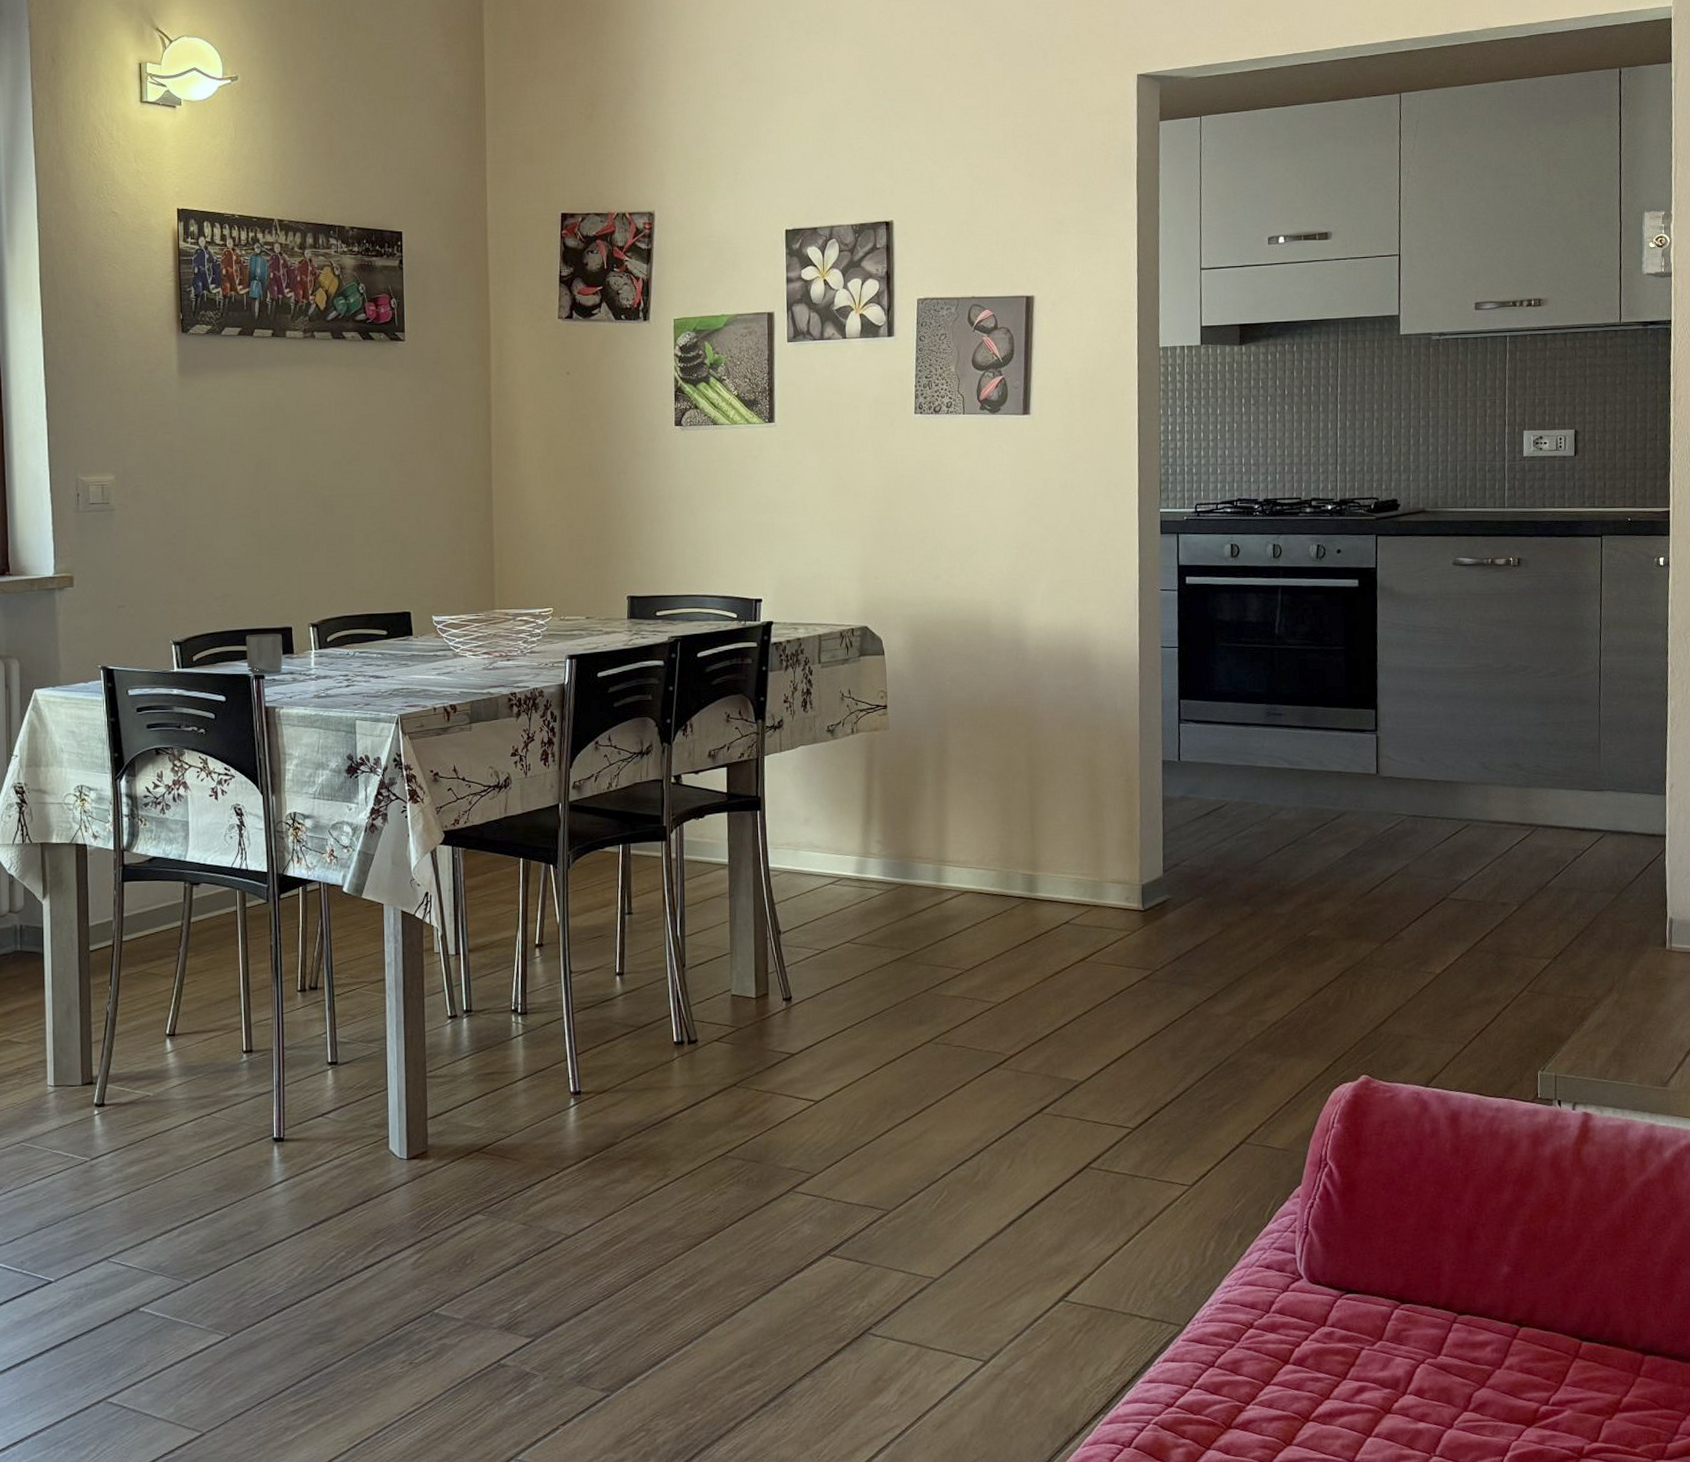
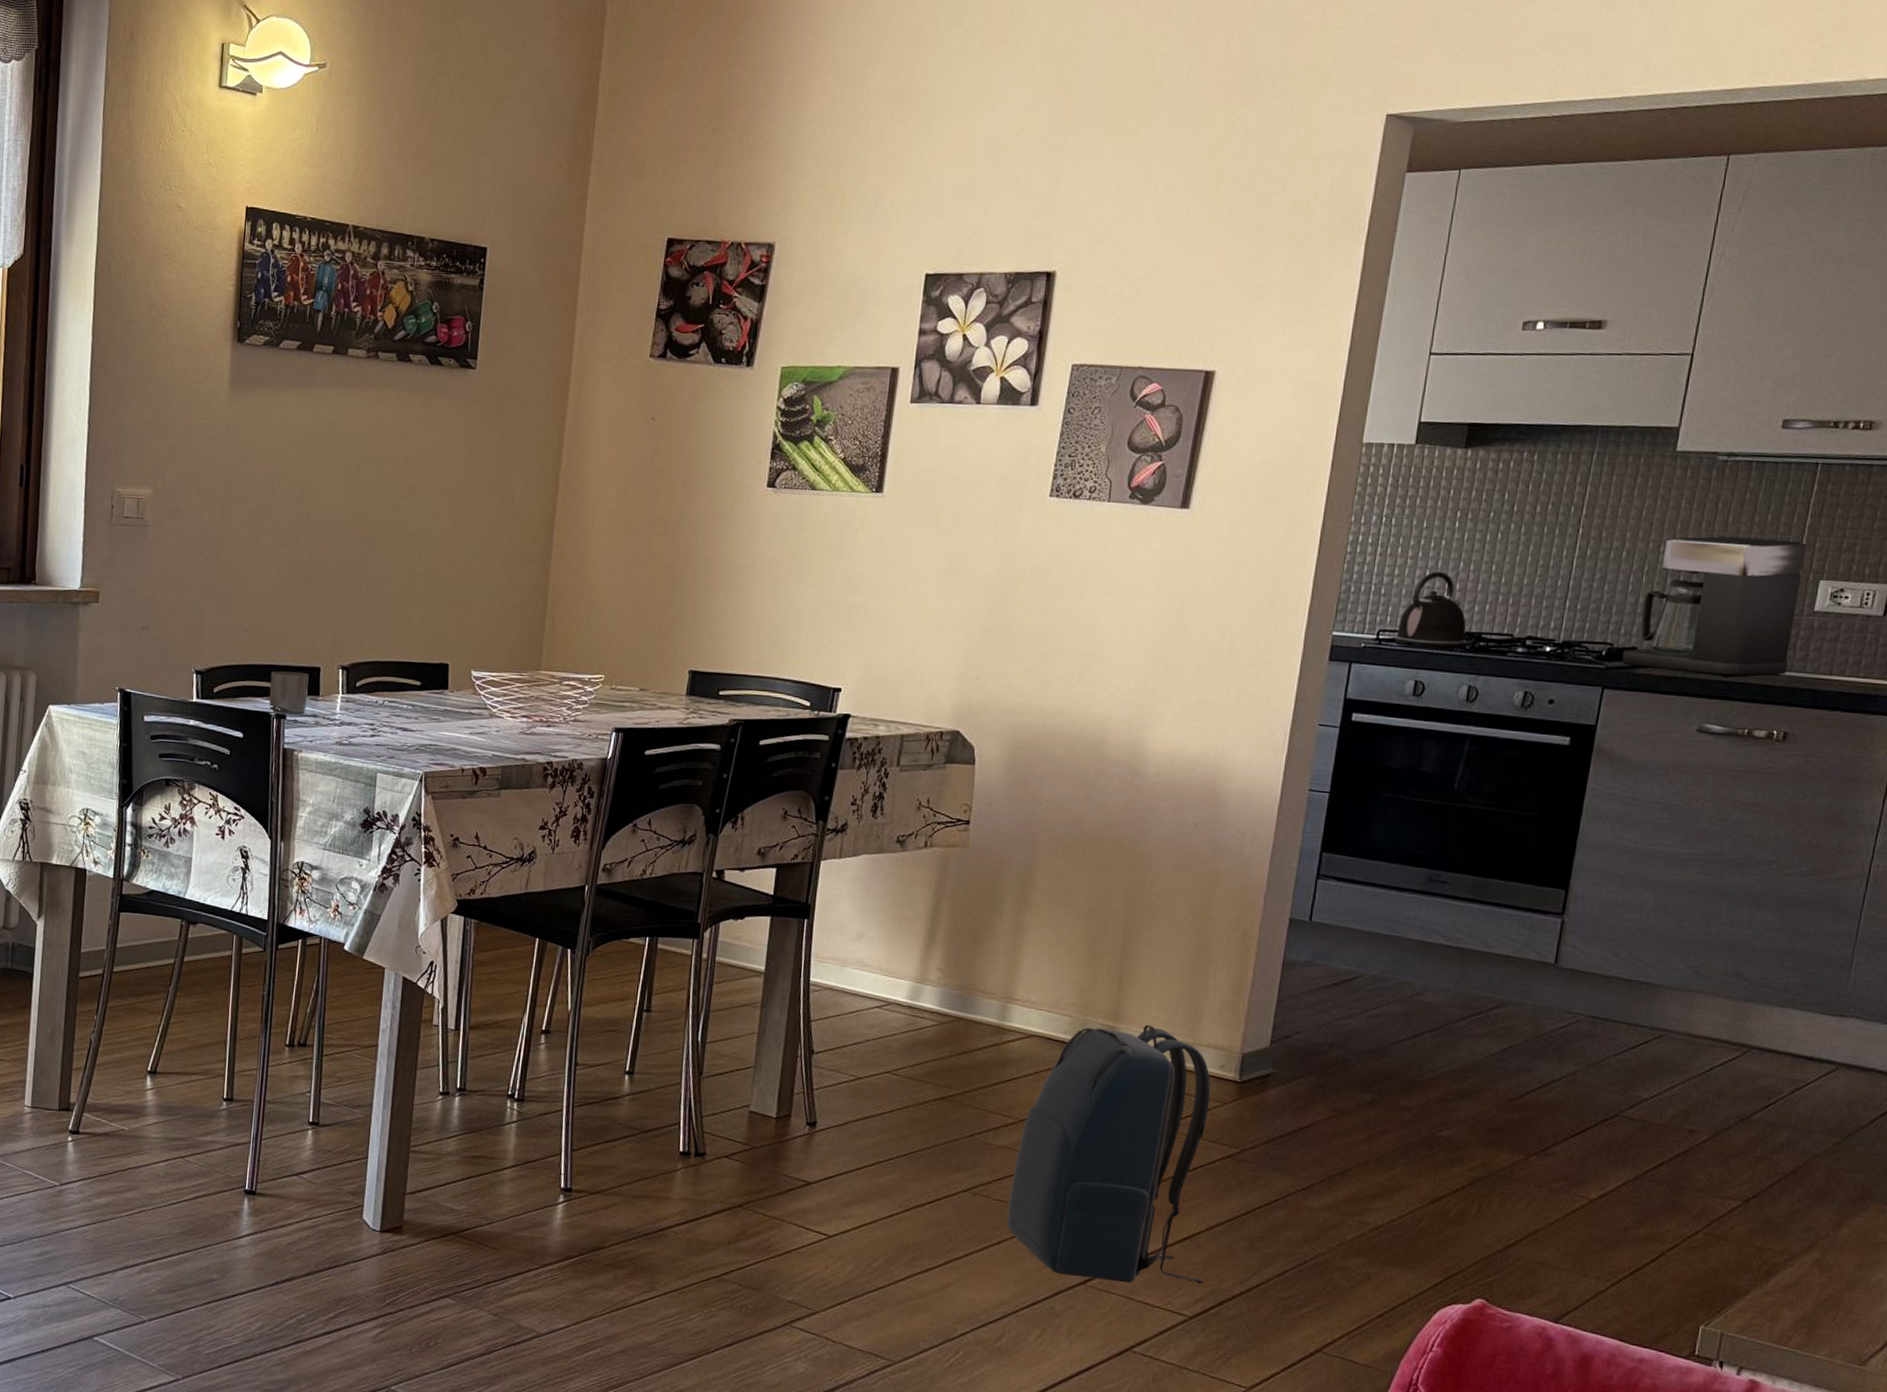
backpack: none [966,869,1139,1107] -> present [1007,1024,1211,1284]
kettle: none [1209,450,1266,517] -> present [1394,571,1467,651]
coffee maker: none [1386,400,1512,518] -> present [1621,536,1807,678]

